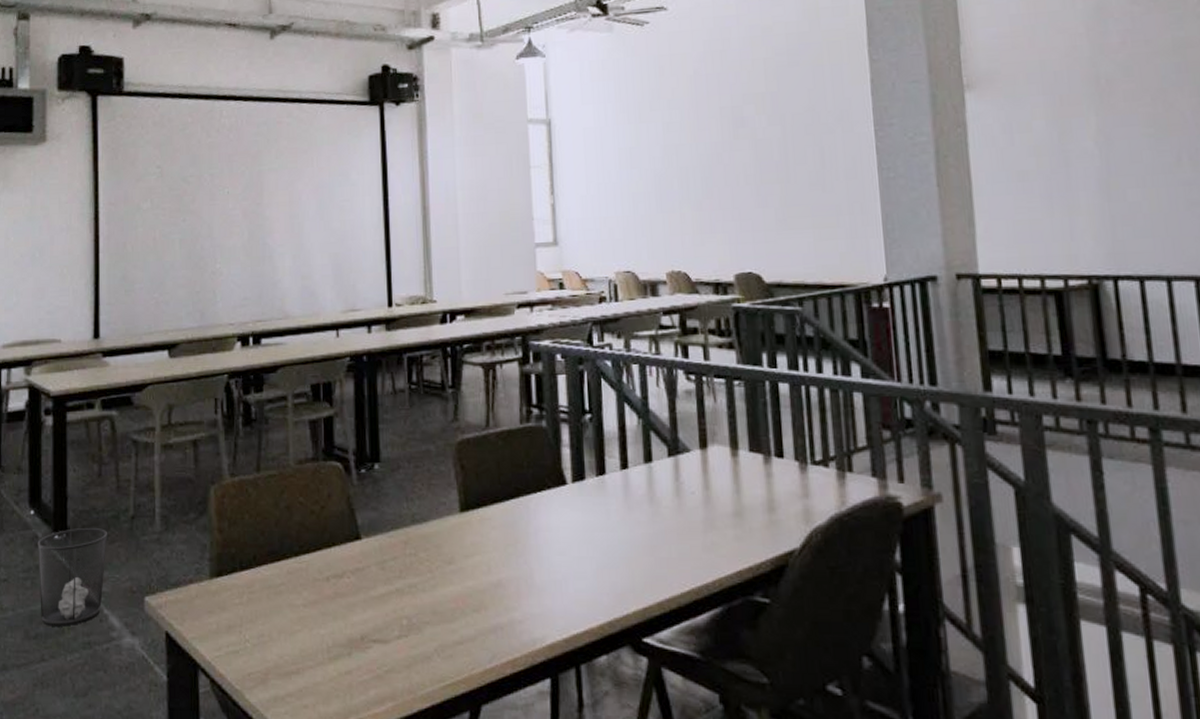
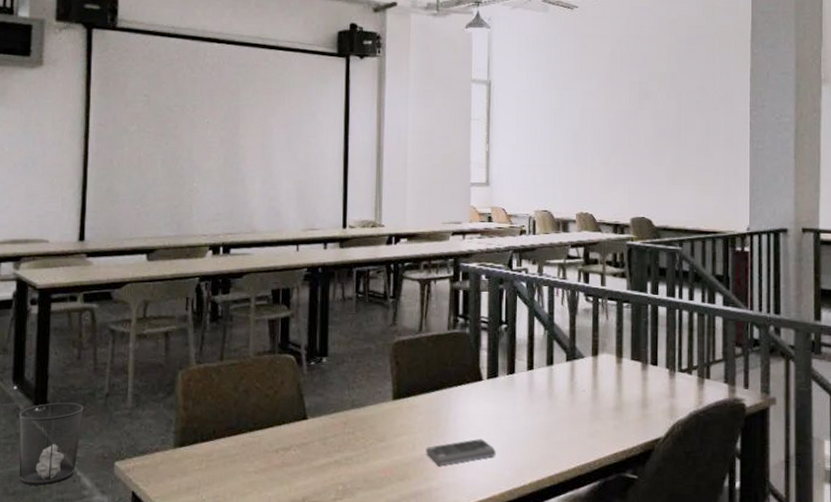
calculator: none [503,556,589,593] -> present [426,438,496,466]

